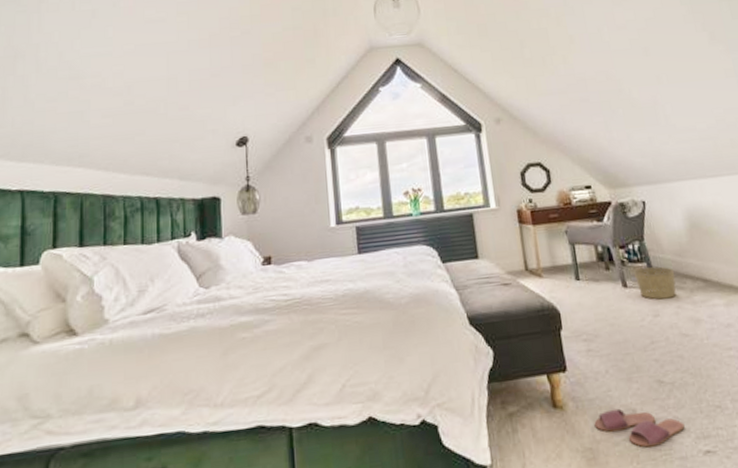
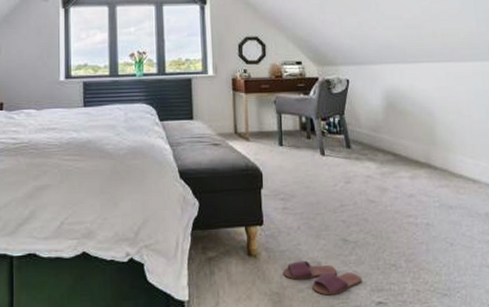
basket: present [634,264,677,300] -> none [332,136,369,169]

